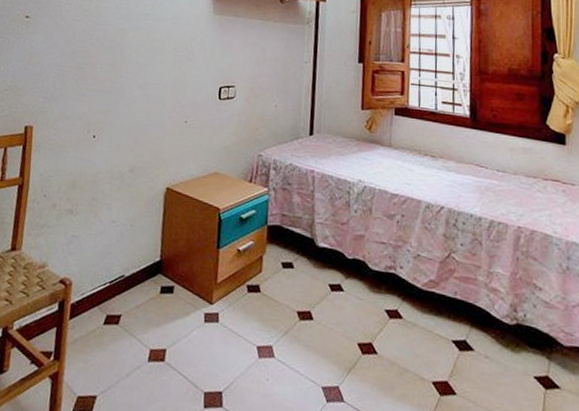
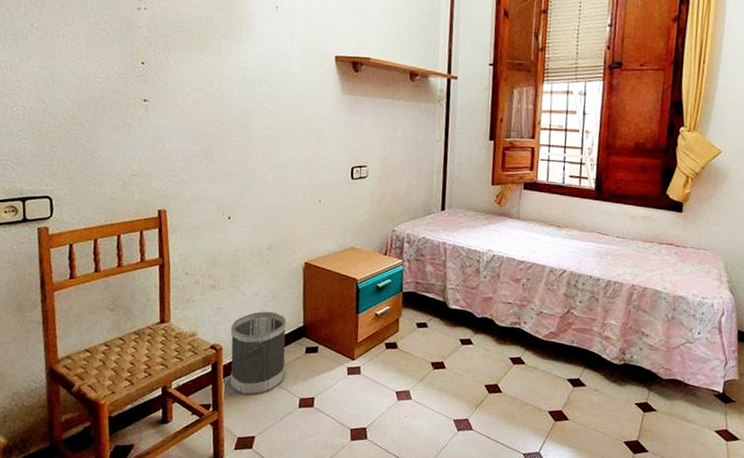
wastebasket: none [76,241,143,343] -> present [230,311,287,396]

